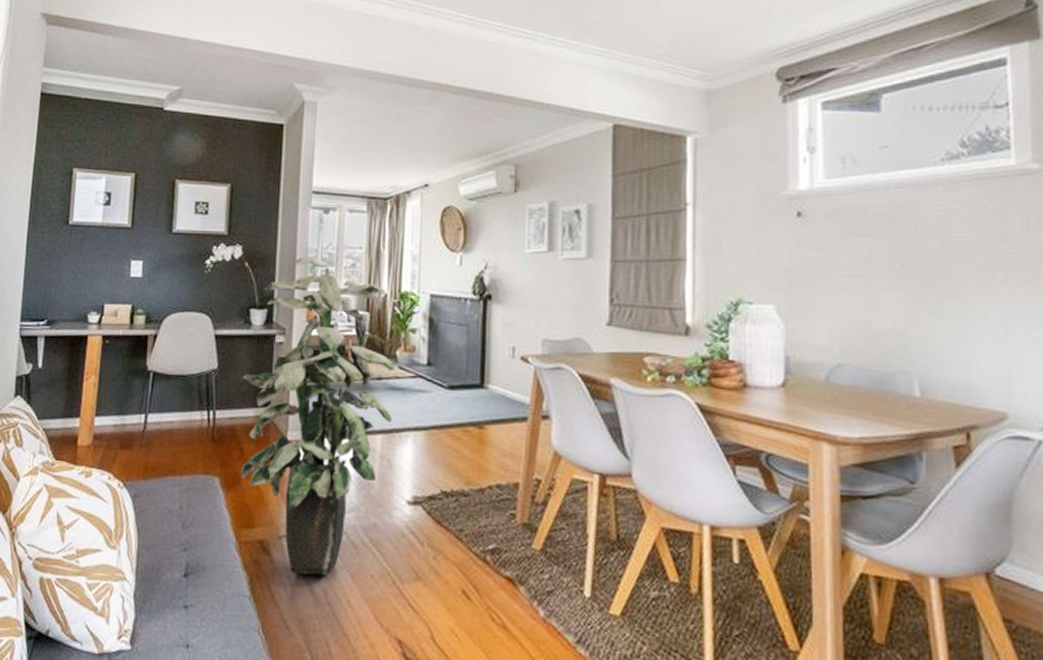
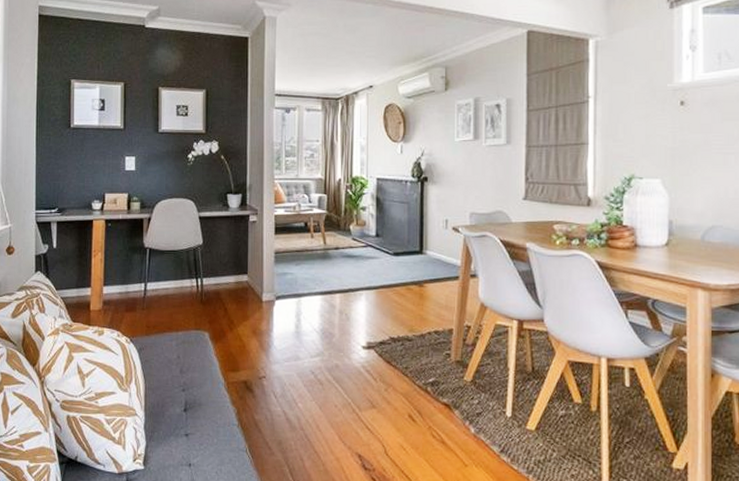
indoor plant: present [241,257,395,576] -> none [223,150,349,407]

